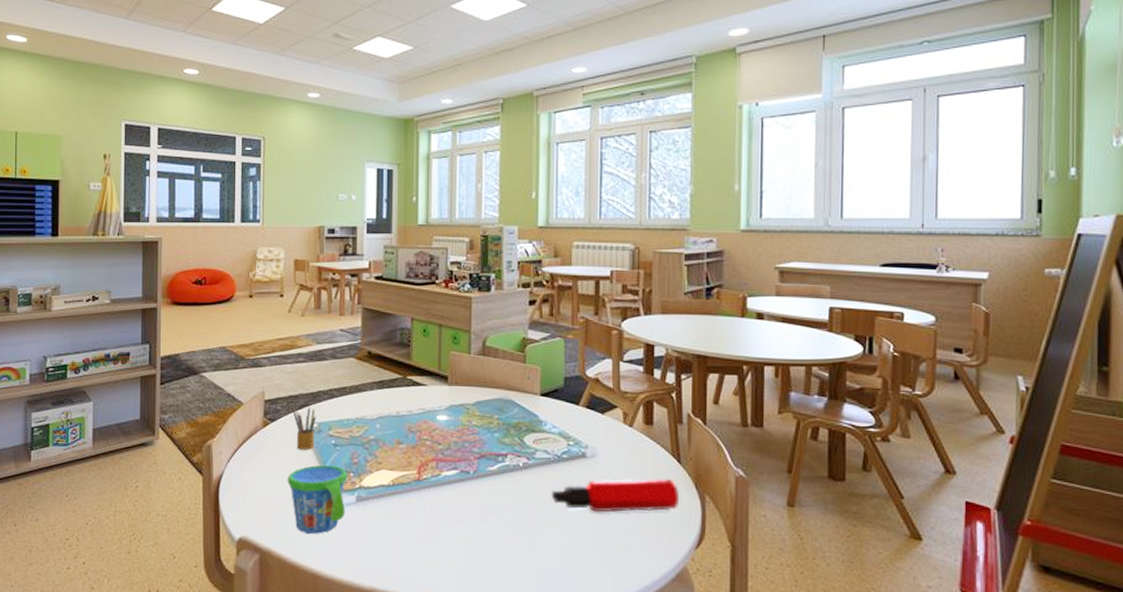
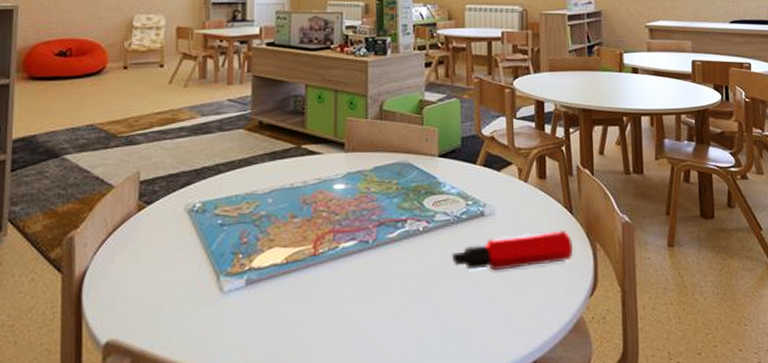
snack cup: present [287,464,347,535] -> none [165,247,235,329]
pencil box: present [292,406,316,450] -> none [173,184,200,234]

